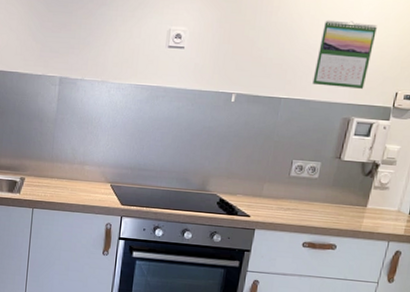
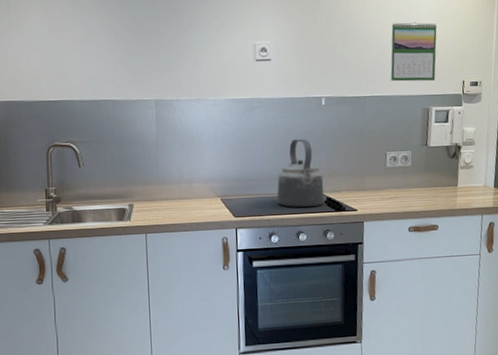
kettle: none [167,134,220,207] -> present [276,139,325,208]

